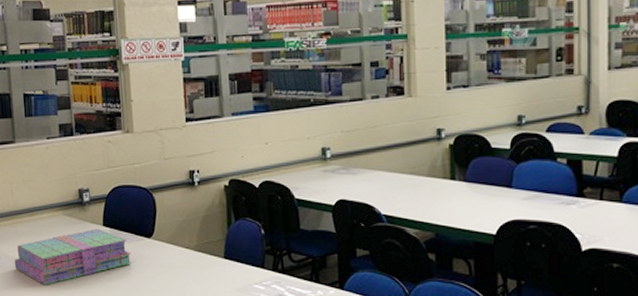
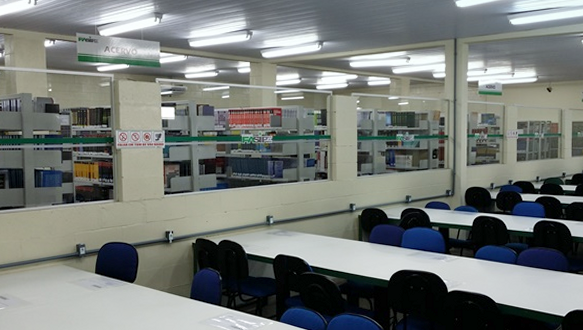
books: present [14,229,132,285] -> none [20,276,117,320]

